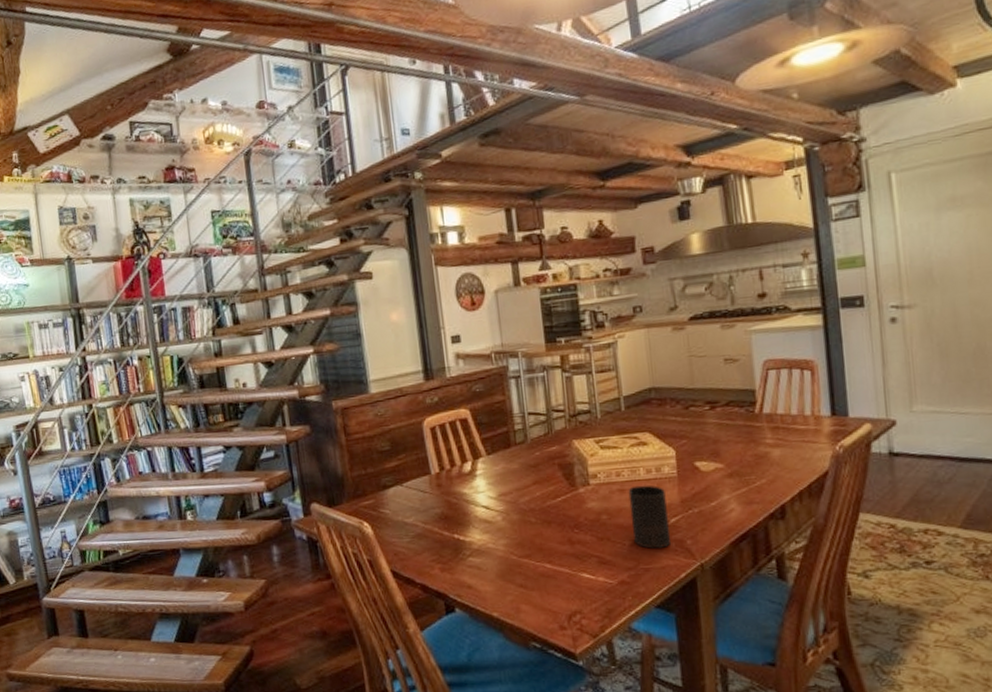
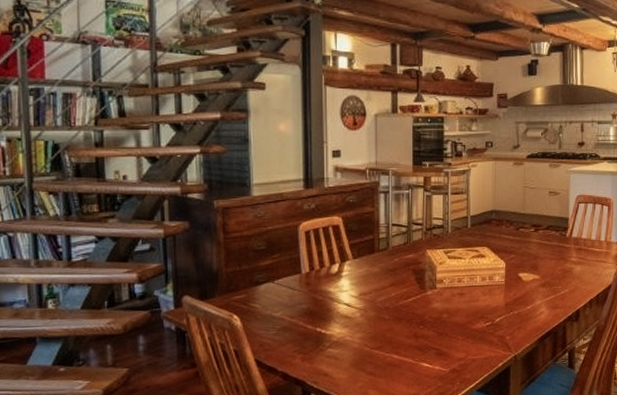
cup: present [628,485,672,549] -> none [465,290,495,343]

